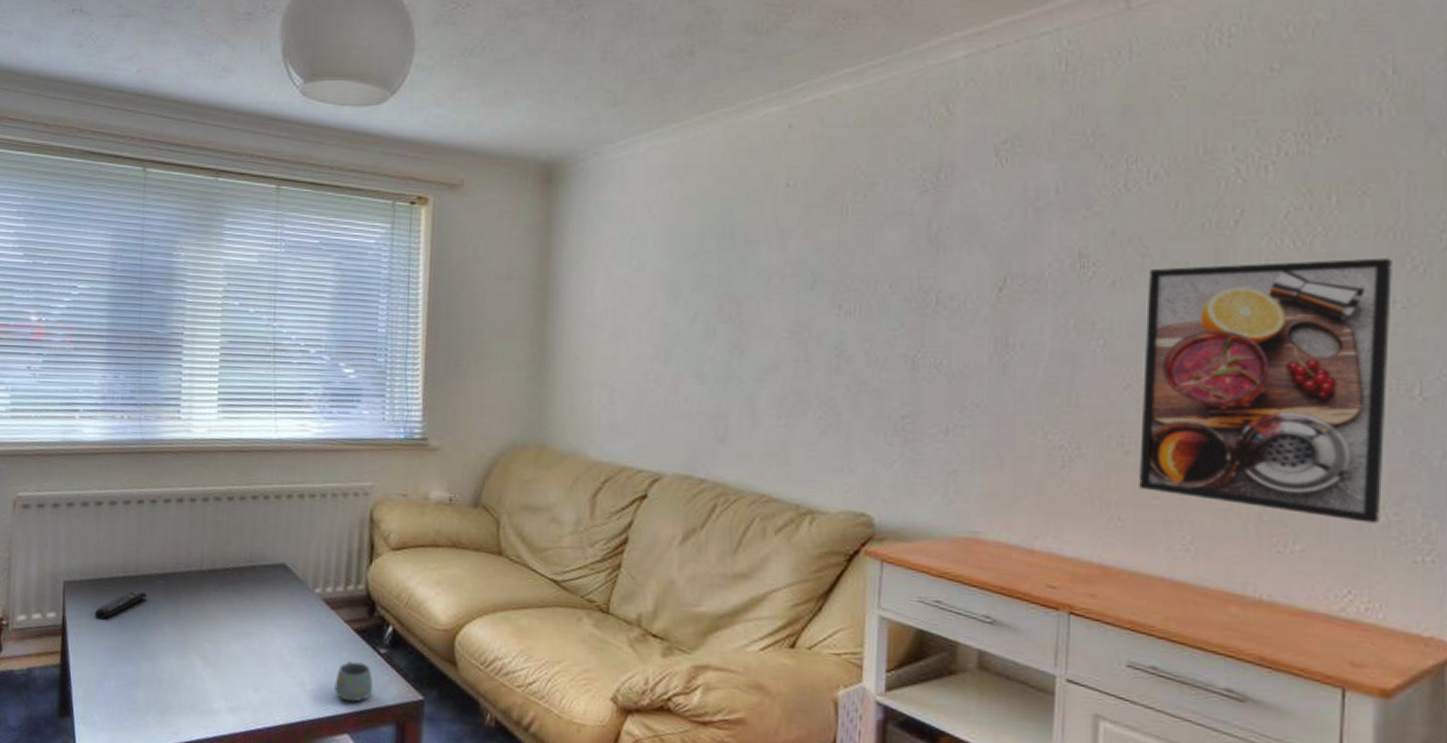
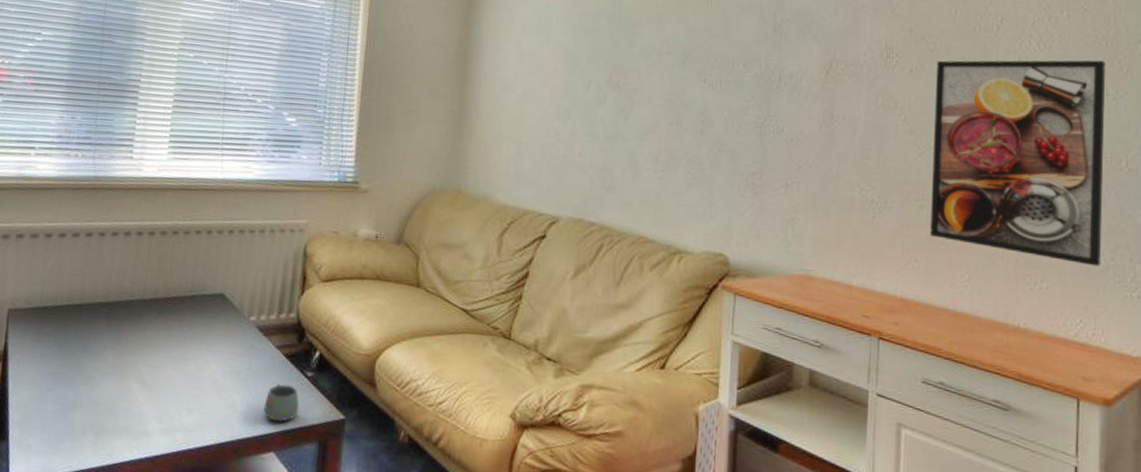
remote control: present [95,591,147,620] -> none [37,319,90,346]

